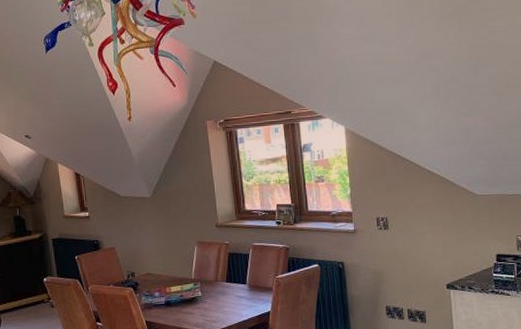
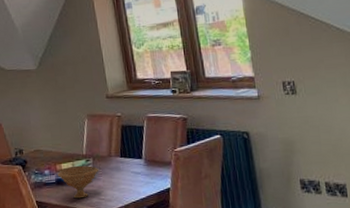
bowl: none [166,289,206,319] -> present [57,166,99,199]

